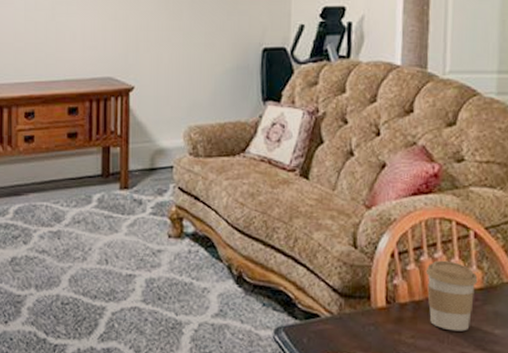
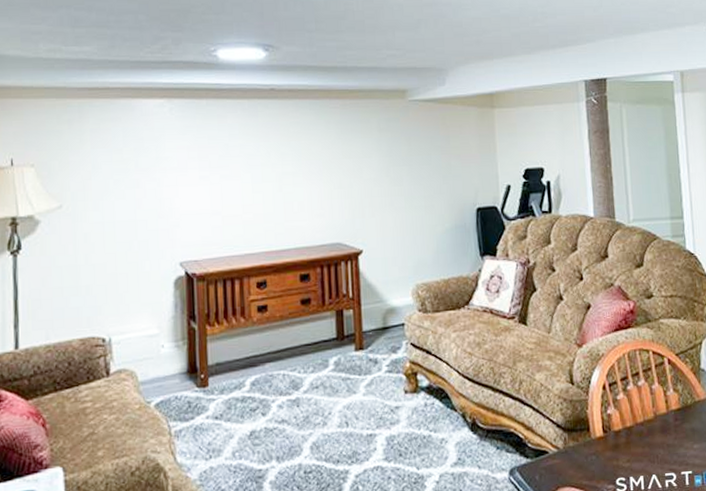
coffee cup: present [425,260,478,331] -> none [632,387,676,451]

